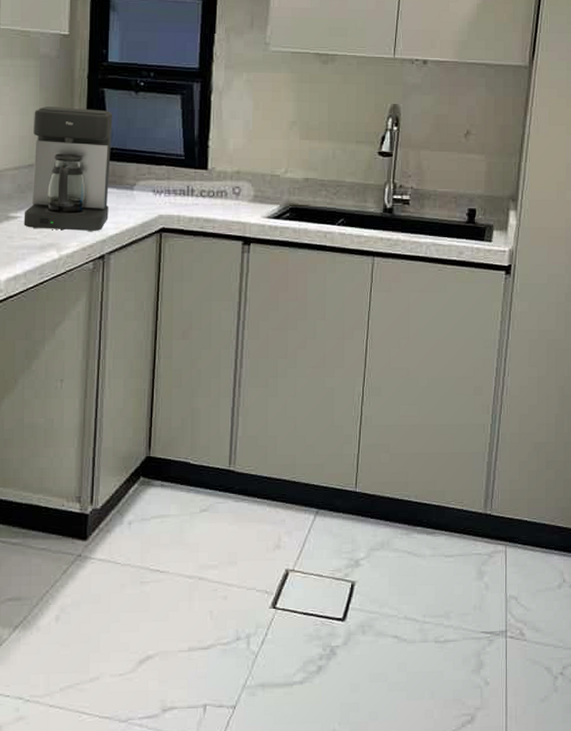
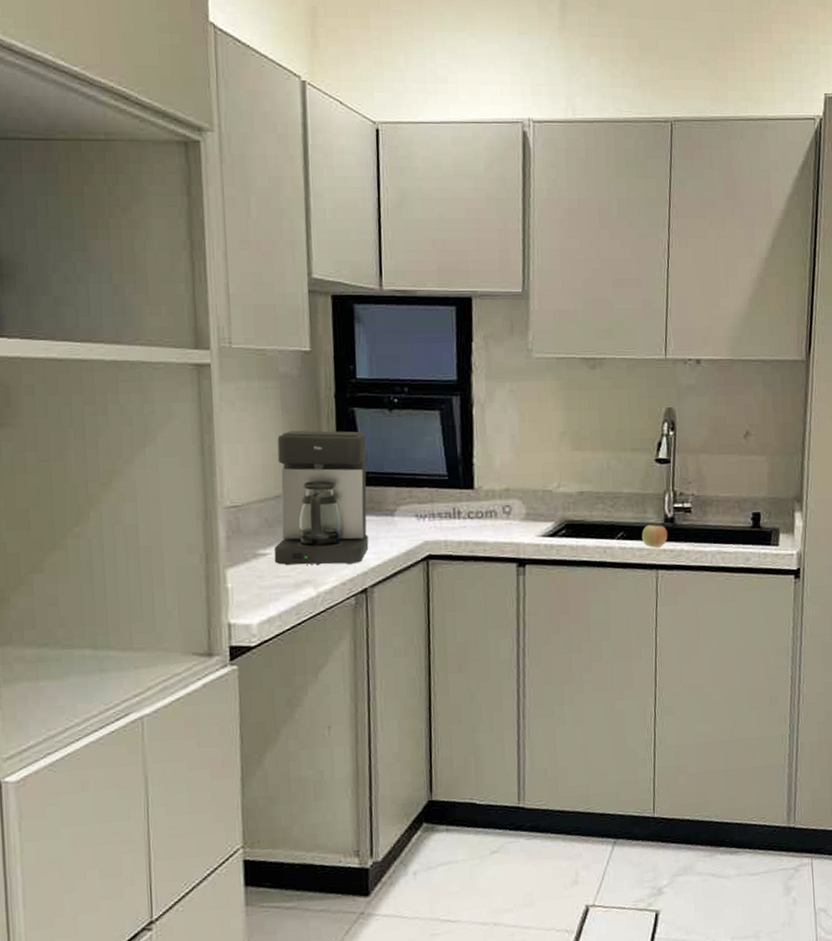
fruit: none [361,211,386,237] -> present [641,521,668,549]

